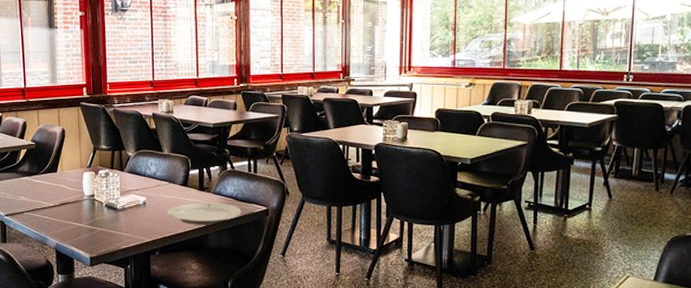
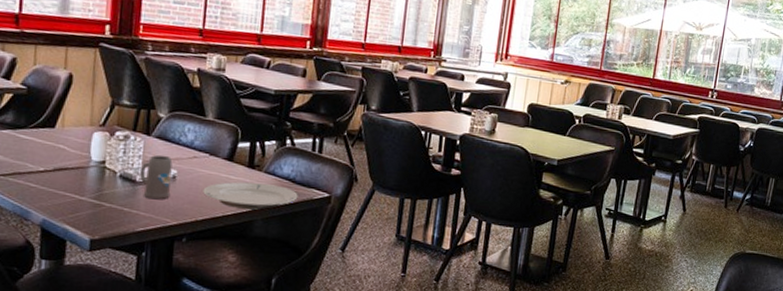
beer mug: none [119,186,143,222] -> present [139,154,173,200]

